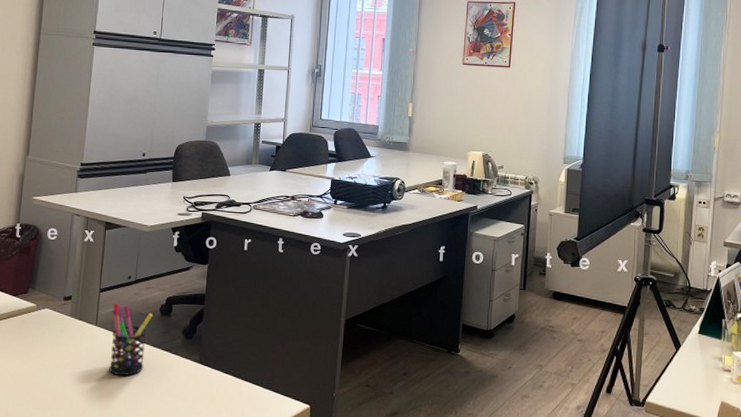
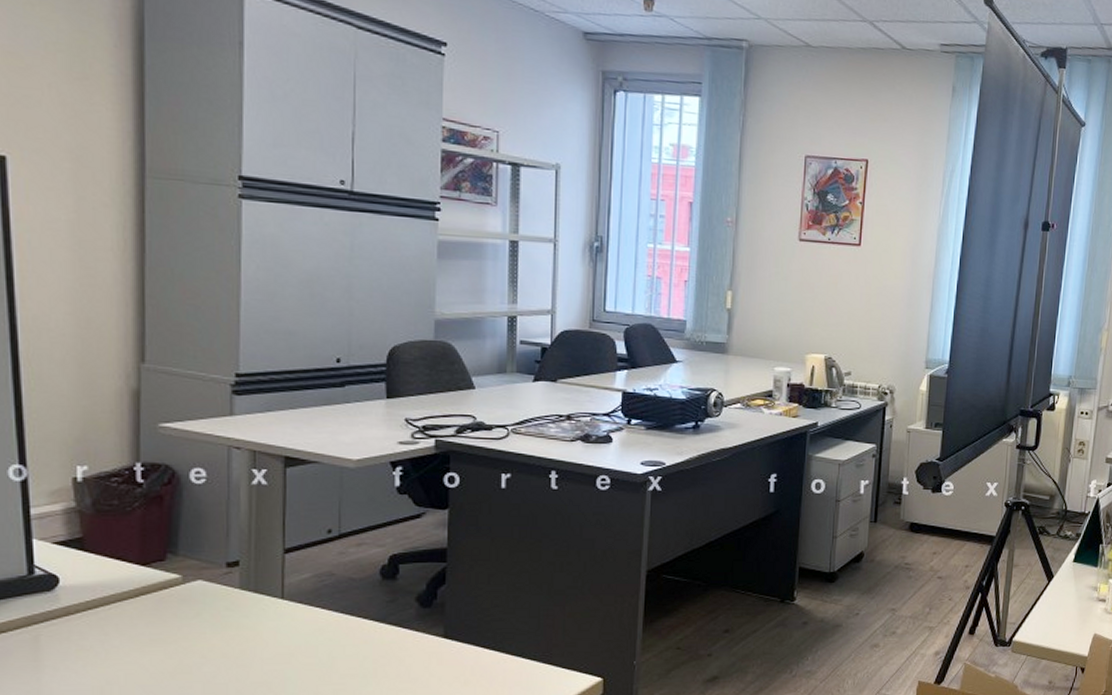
pen holder: present [109,302,154,376] -> none [306,566,371,662]

